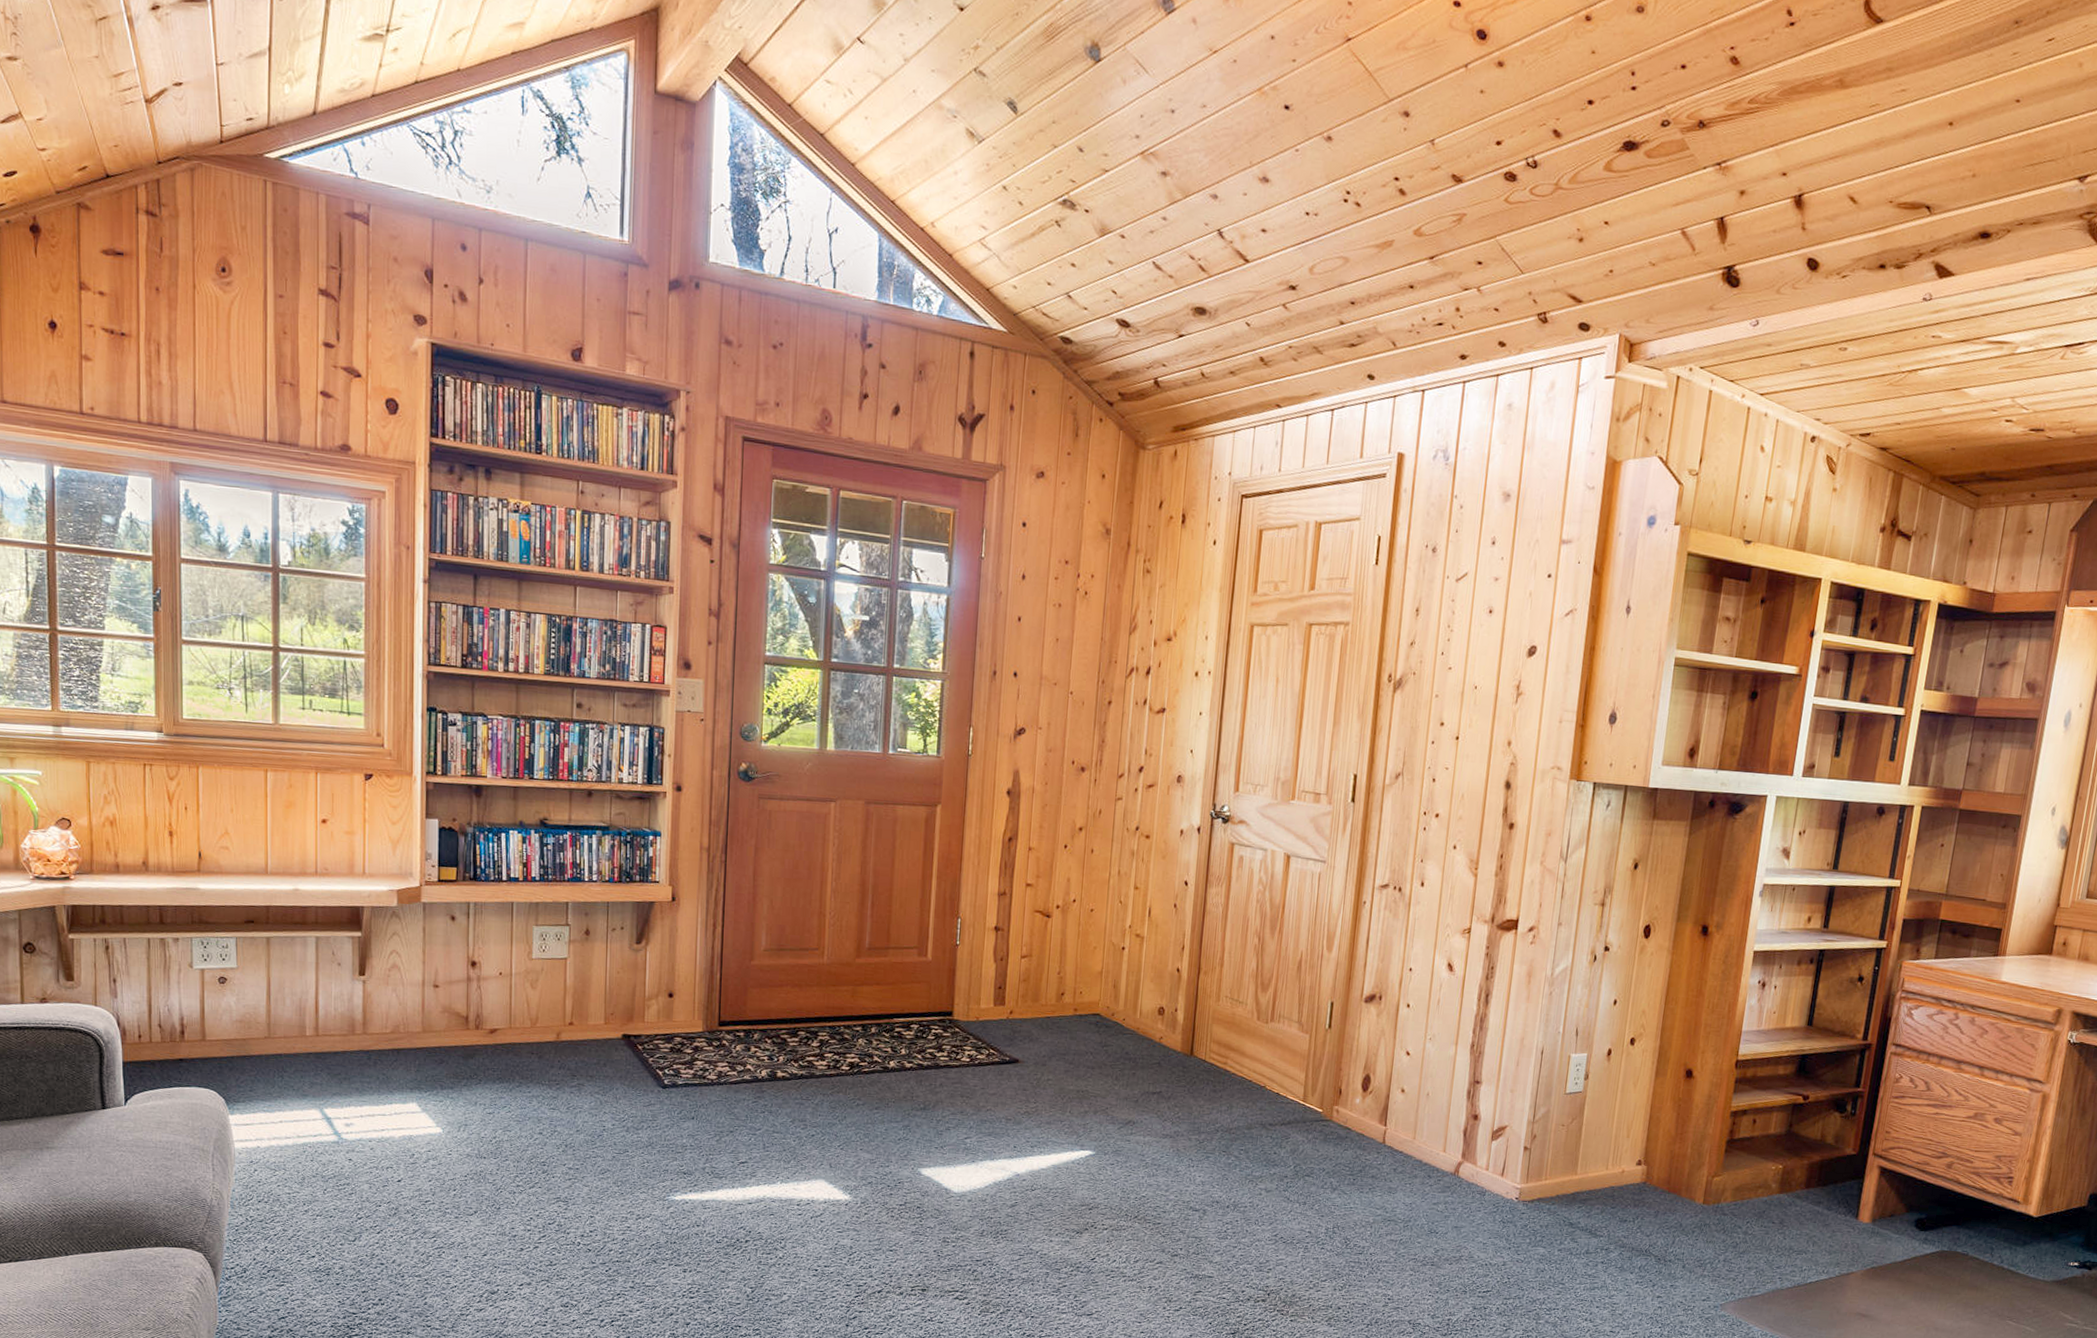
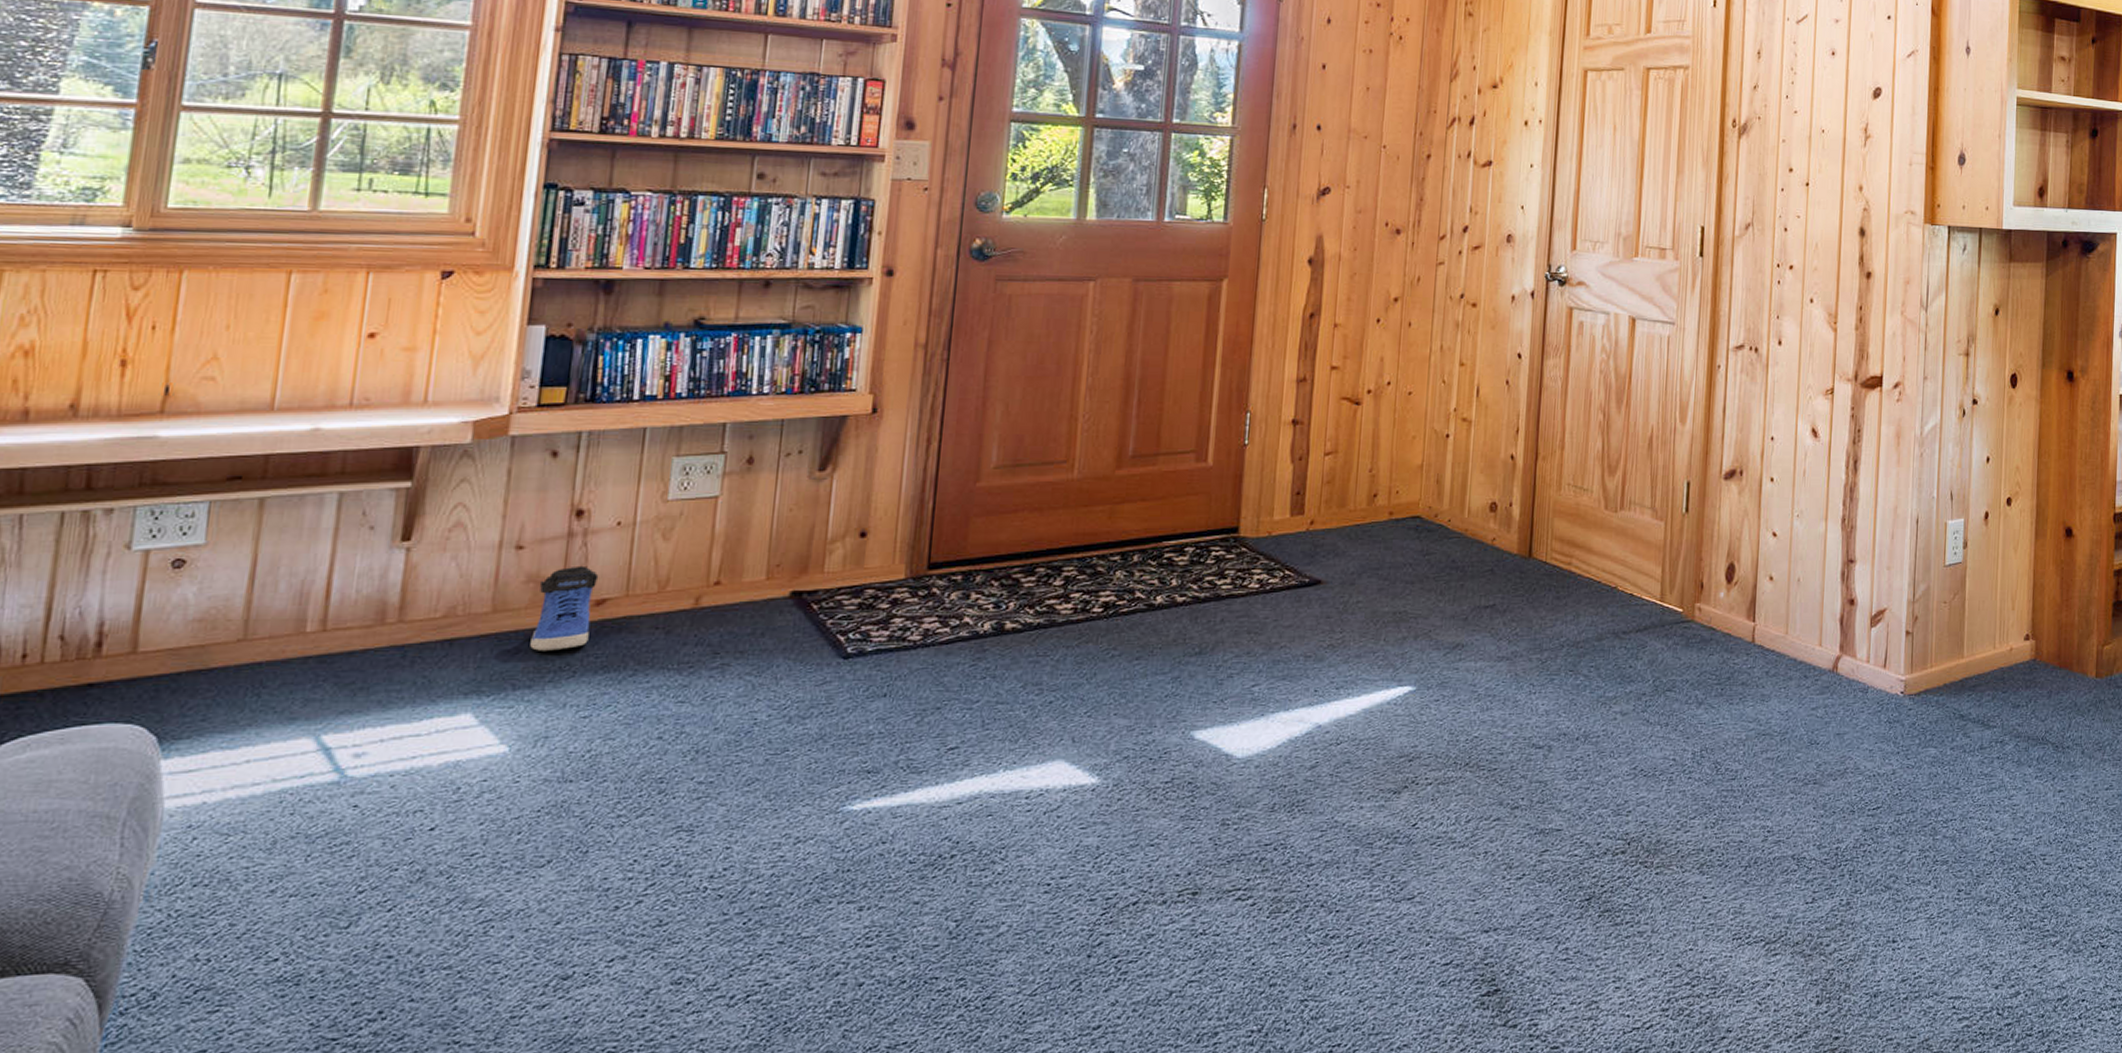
sneaker: none [450,1003,491,1064] -> present [530,565,599,651]

